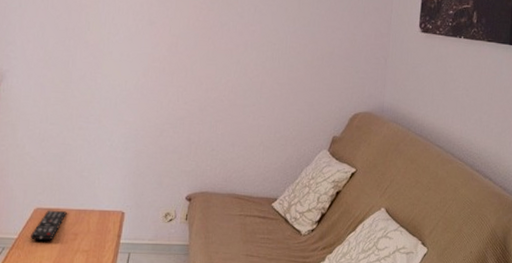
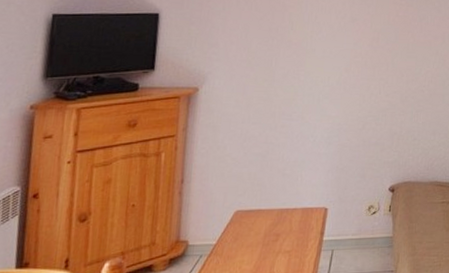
remote control: present [29,210,67,241] -> none [229,211,268,245]

